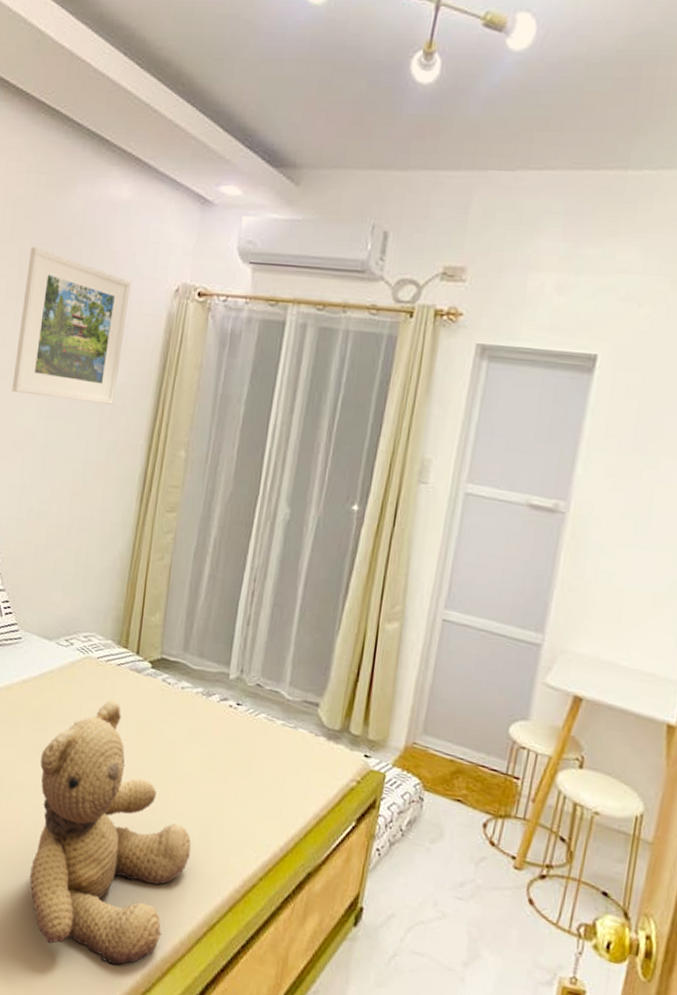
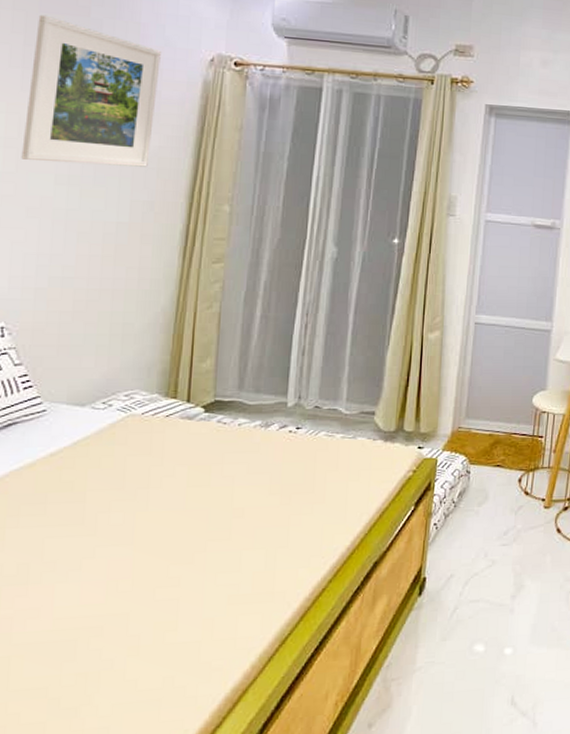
teddy bear: present [30,700,191,966] -> none [69,453,257,719]

